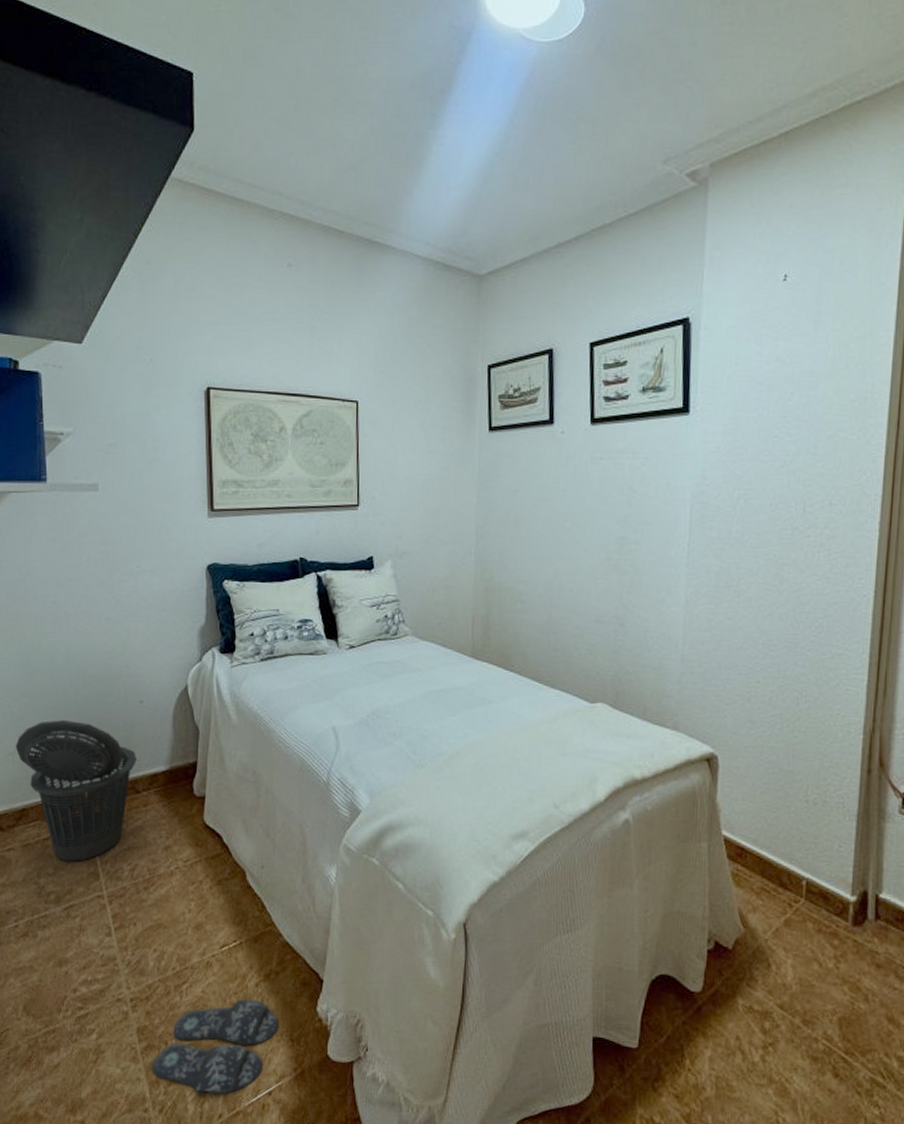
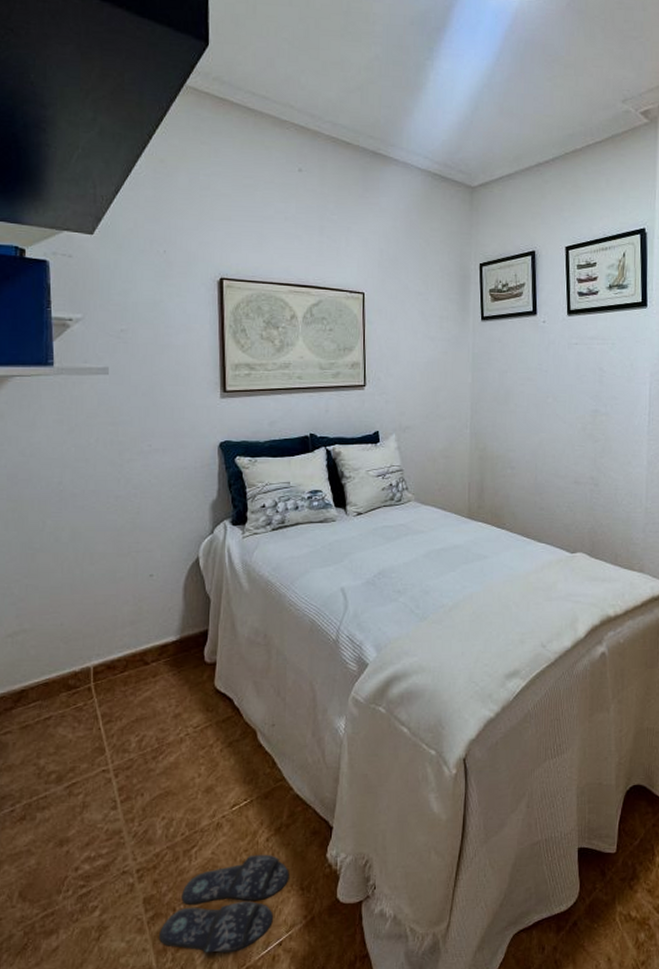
laundry basket: present [15,720,138,862] -> none [14,598,147,740]

